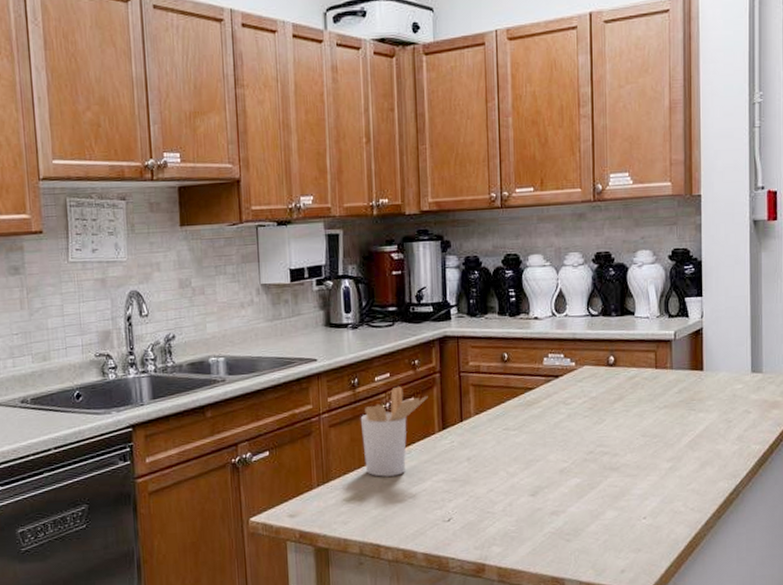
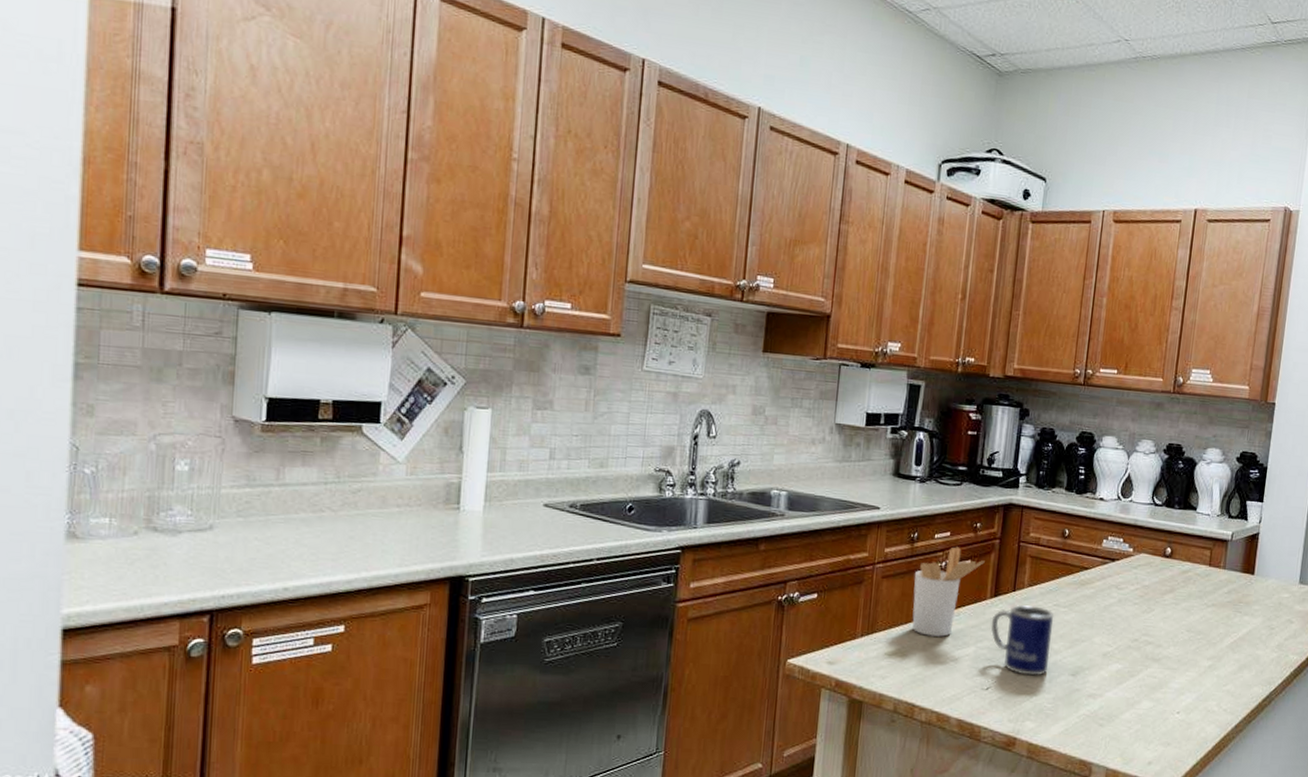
mug: none [443,433,507,502] -> present [991,605,1054,676]

